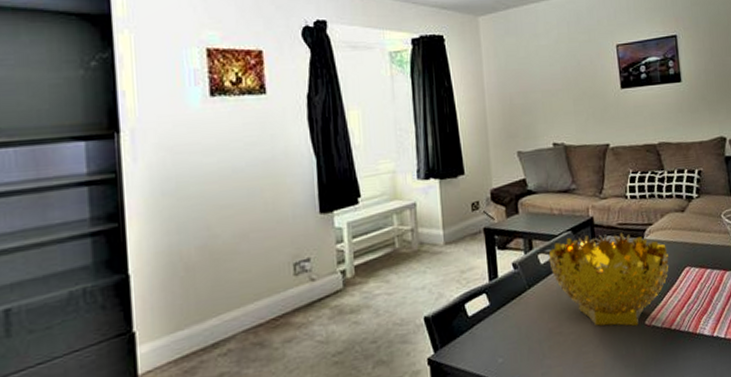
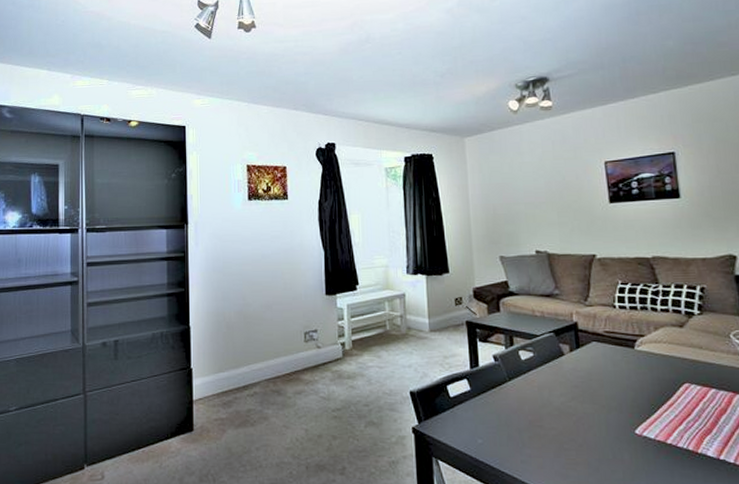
decorative bowl: present [548,232,669,327] -> none [529,339,664,434]

